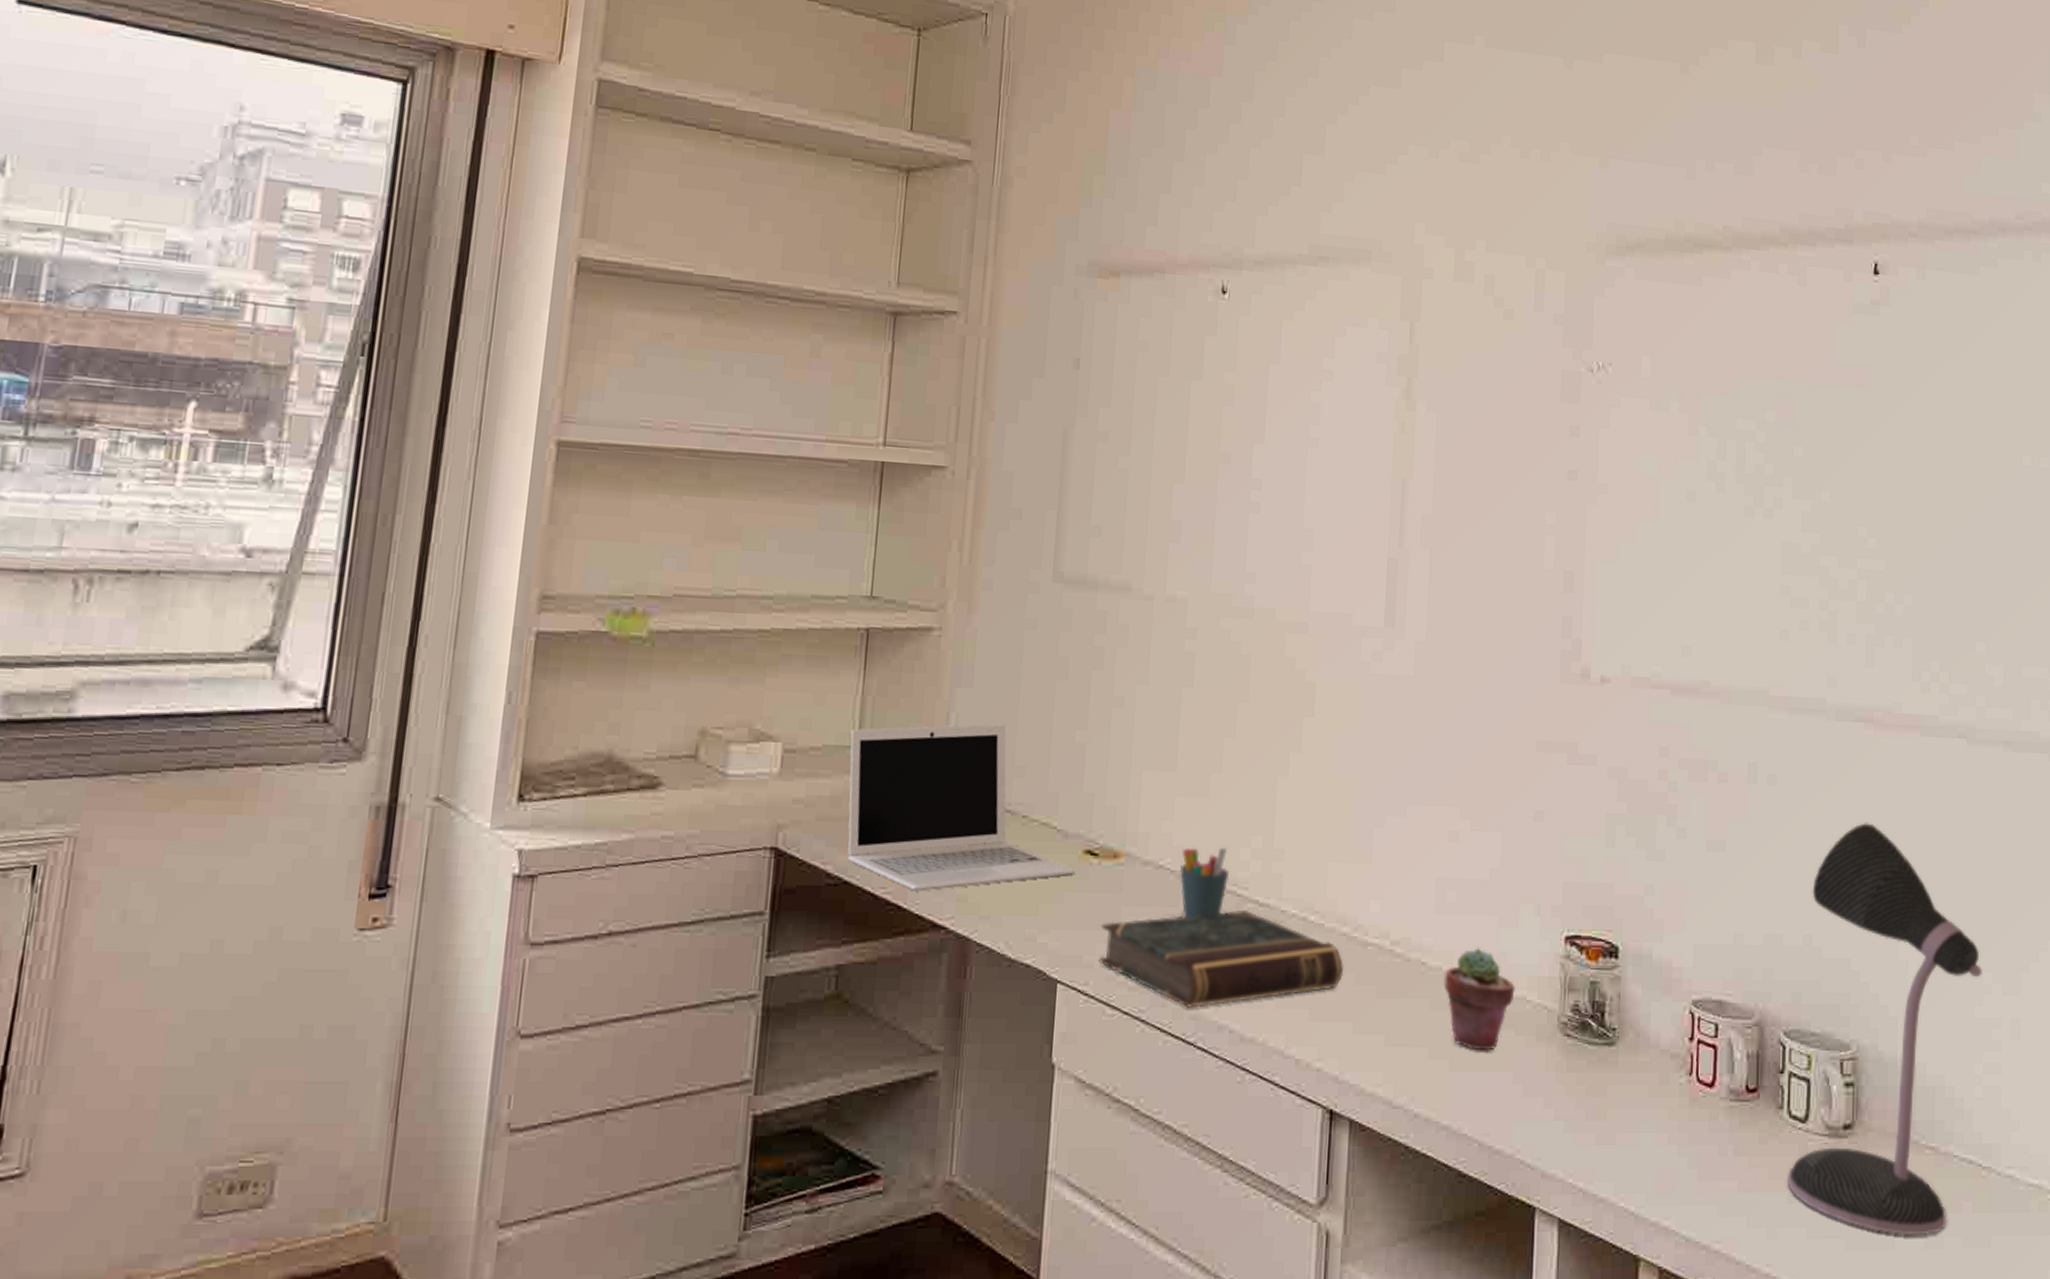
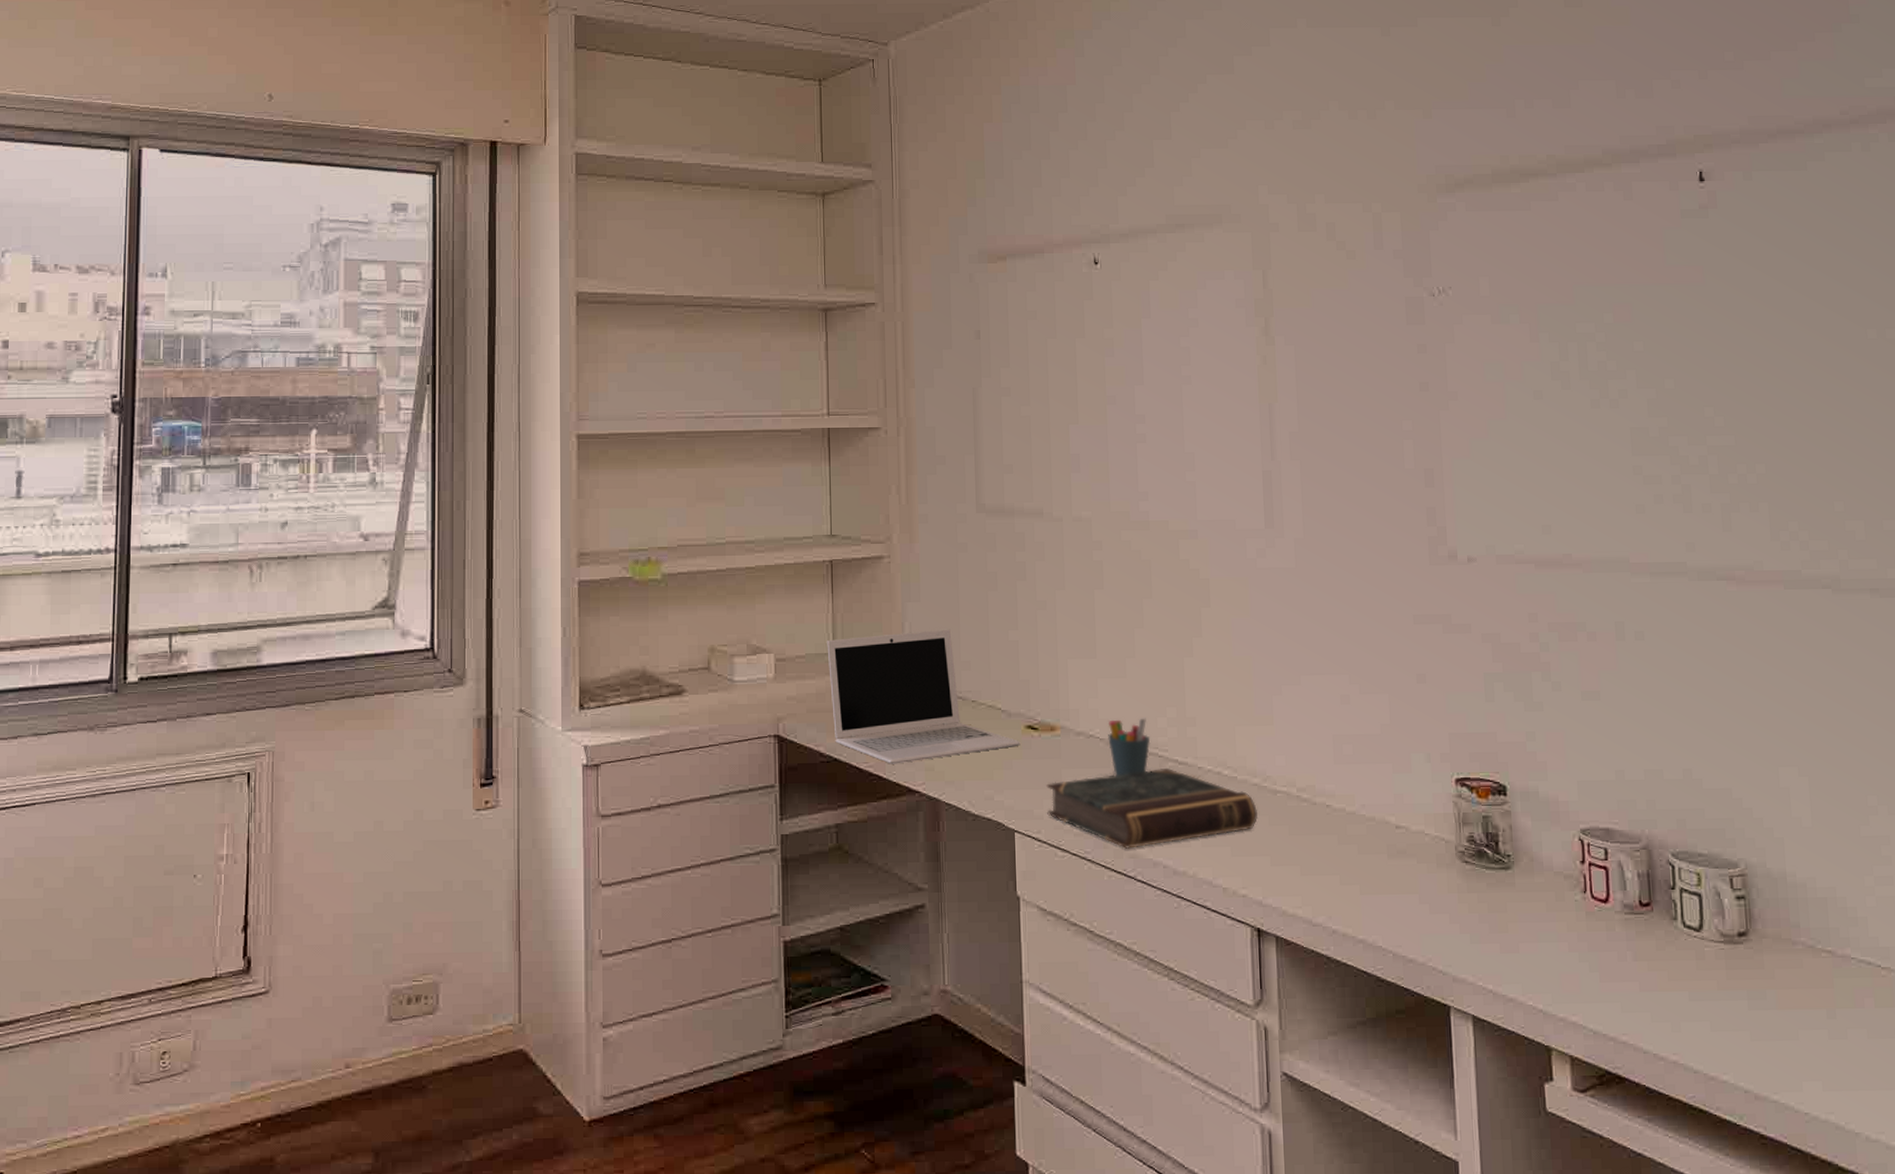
potted succulent: present [1443,946,1515,1051] -> none [1347,790,1414,877]
desk lamp: present [1788,823,1982,1236] -> none [1687,669,1866,1029]

